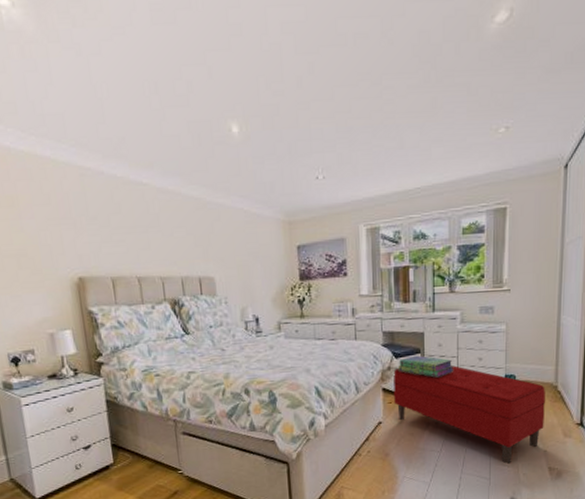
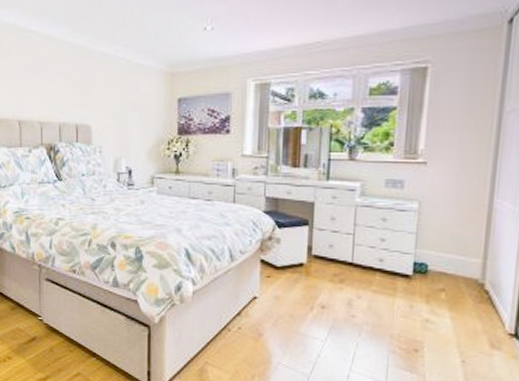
bench: present [393,365,545,464] -> none [273,239,468,369]
stack of books: present [397,355,453,378] -> none [280,227,348,255]

